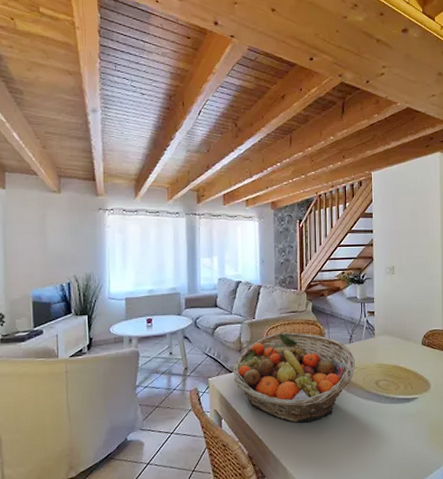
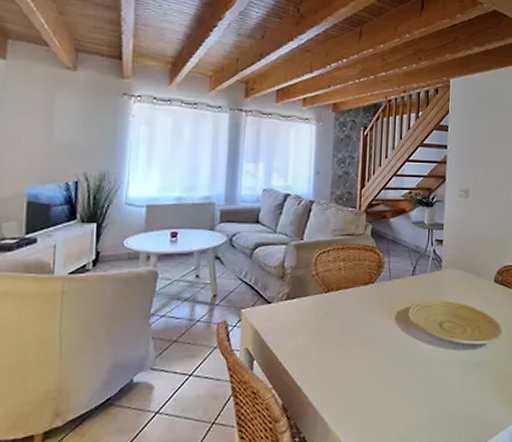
fruit basket: present [233,332,355,423] -> none [272,259,417,369]

